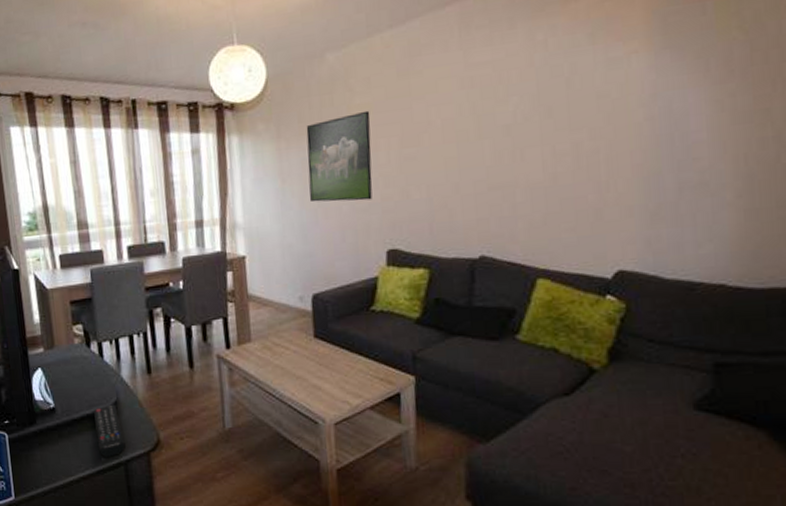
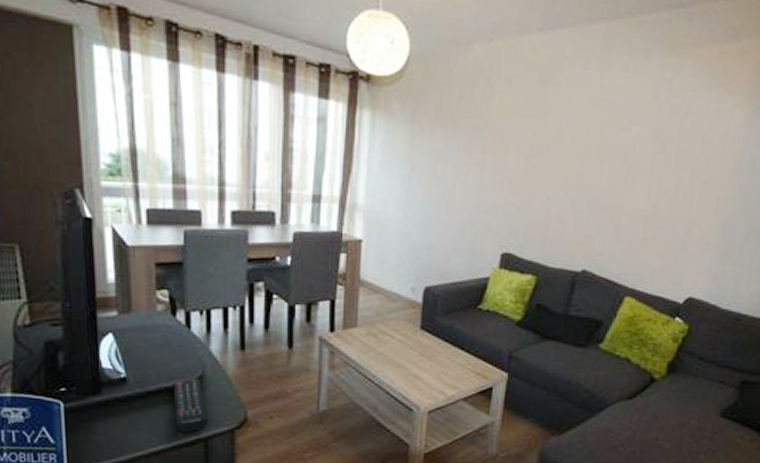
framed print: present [306,110,373,202] -> none [435,111,507,202]

